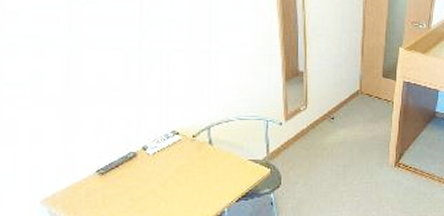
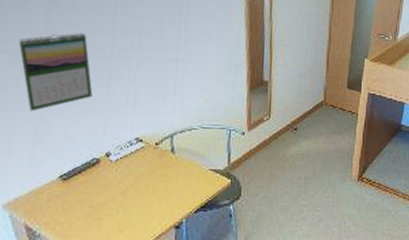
calendar: none [40,24,124,107] -> present [18,32,93,112]

